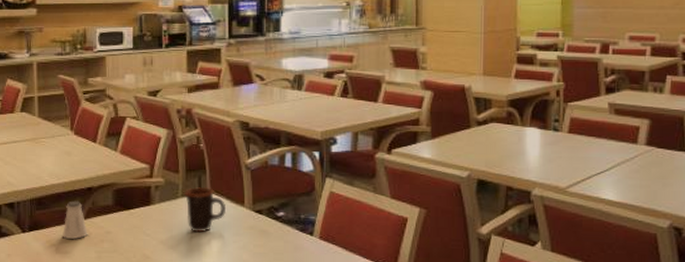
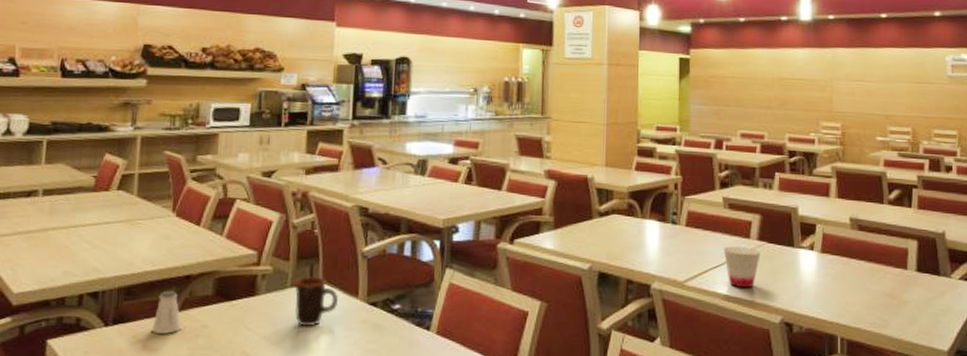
cup: none [608,152,649,194] -> present [723,246,761,288]

